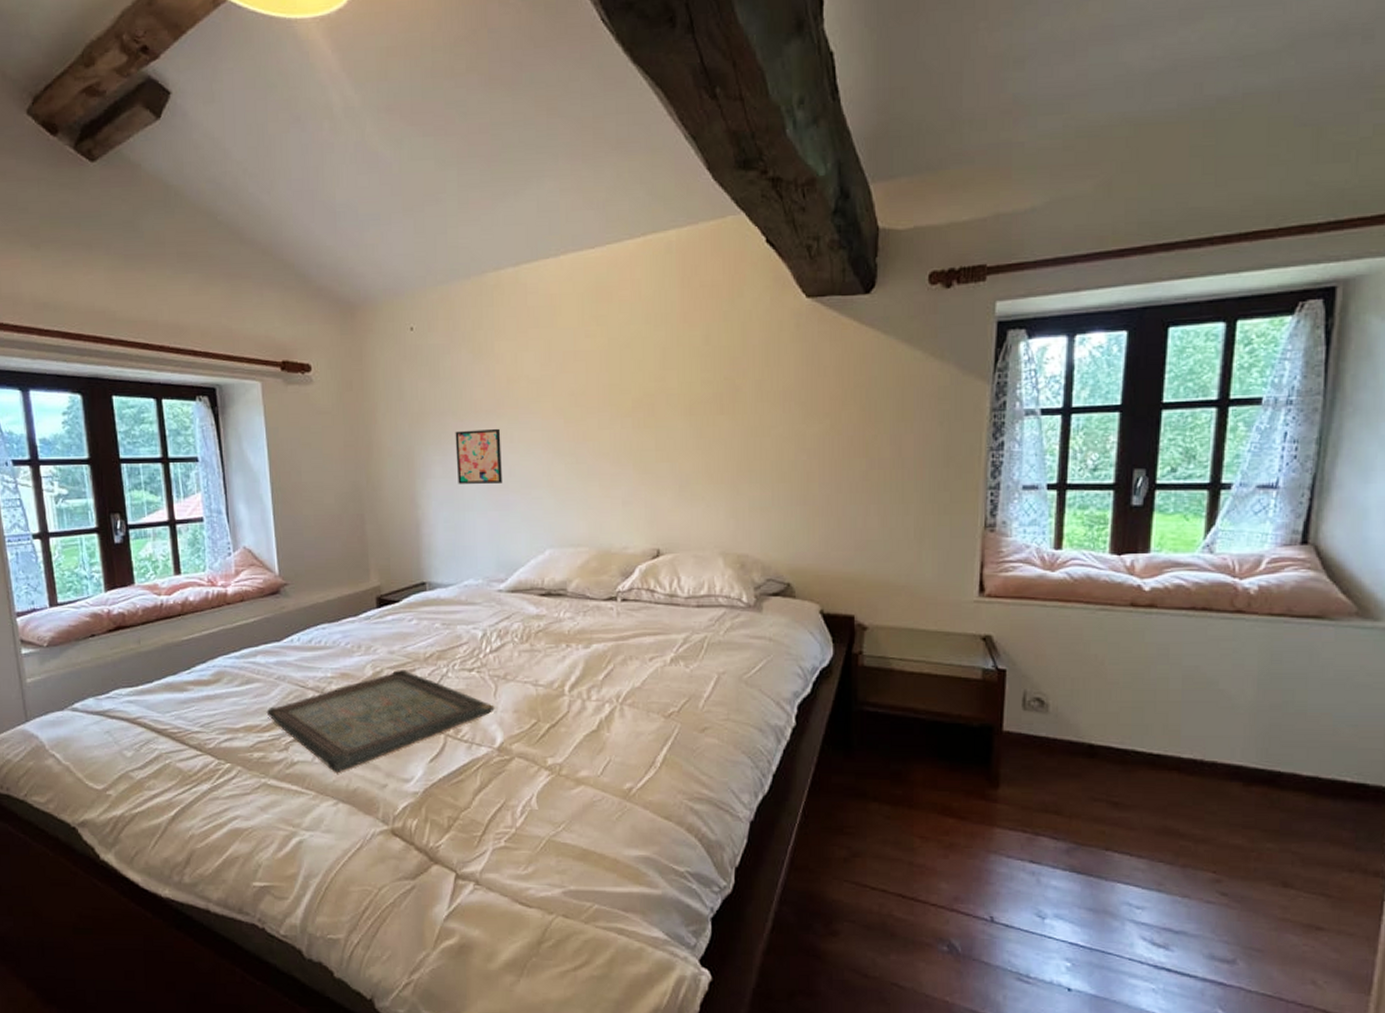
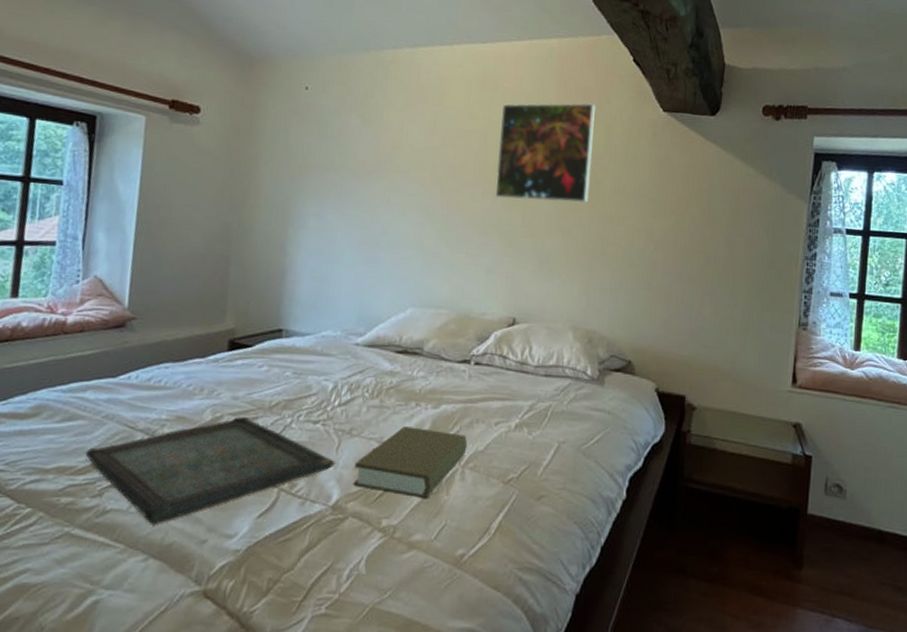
wall art: present [455,428,502,484] -> none [330,186,379,241]
book: none [514,668,623,737] -> present [353,426,468,499]
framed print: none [620,300,727,422] -> present [495,102,595,203]

